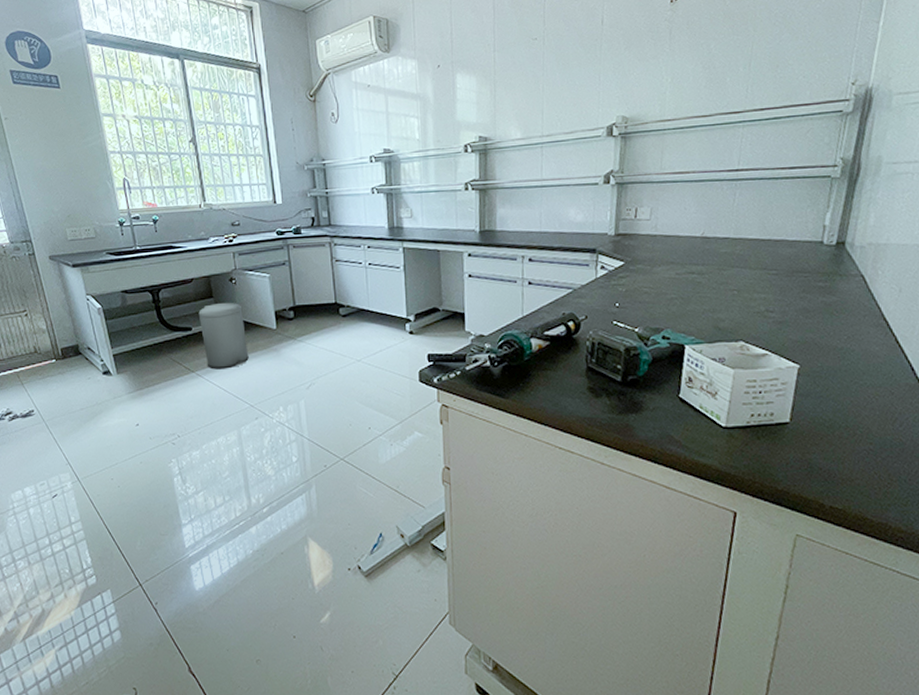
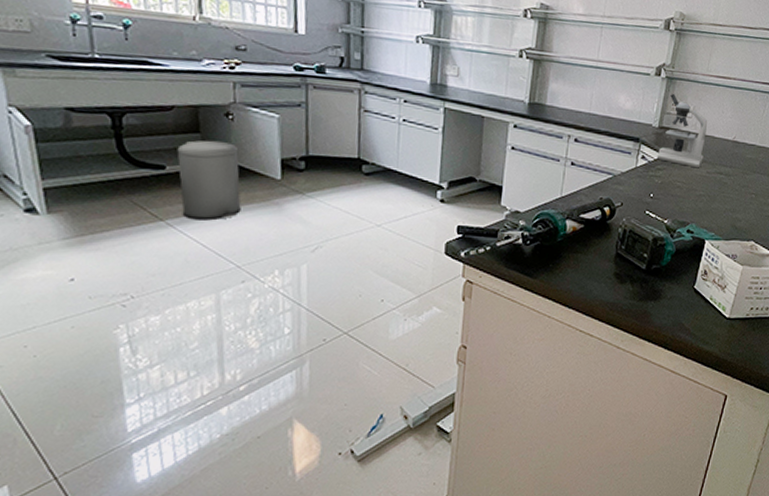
microscope: none [617,198,670,271] -> present [656,93,708,169]

